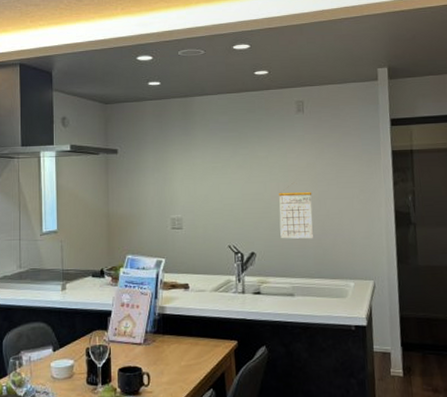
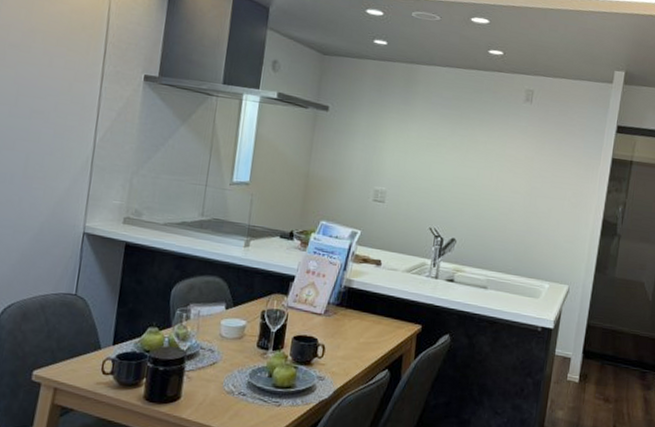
calendar: present [279,192,313,239] -> none [484,181,525,234]

